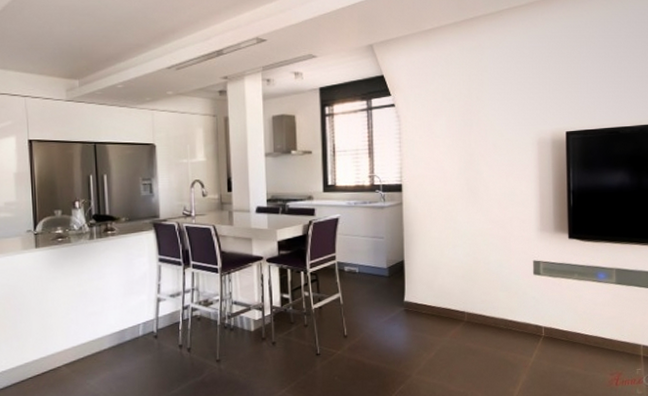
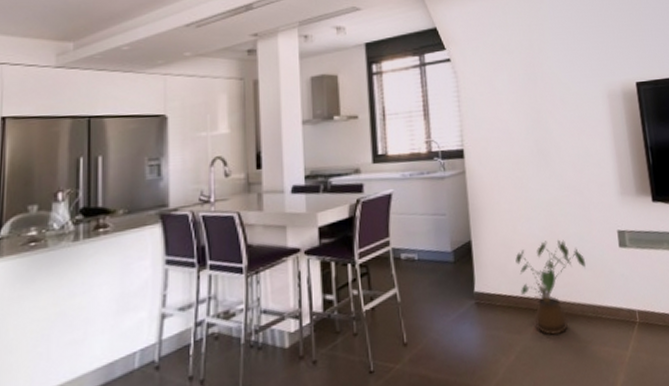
house plant: none [441,264,502,340] -> present [515,239,586,335]

